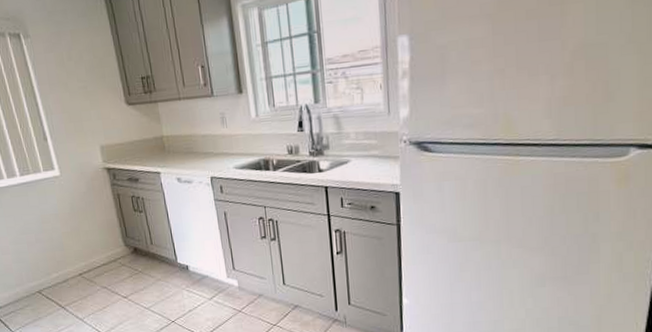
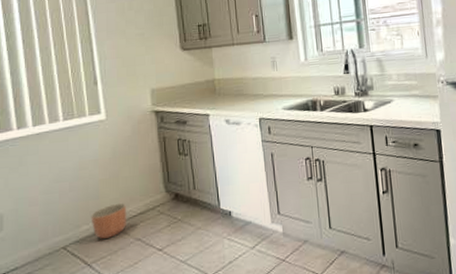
planter: none [58,254,92,286] -> present [90,202,127,239]

